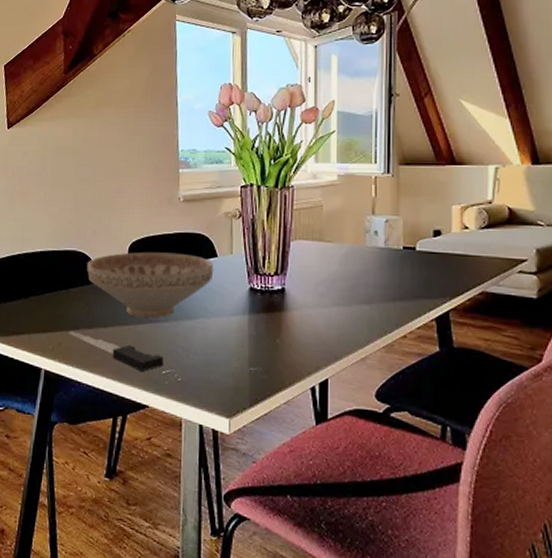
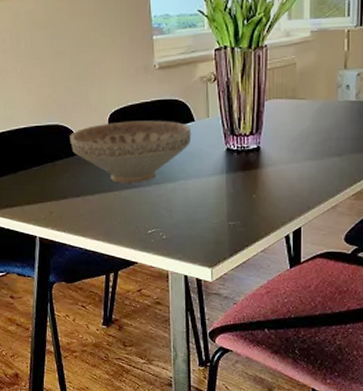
candle: present [67,331,163,371] -> none [57,200,148,232]

